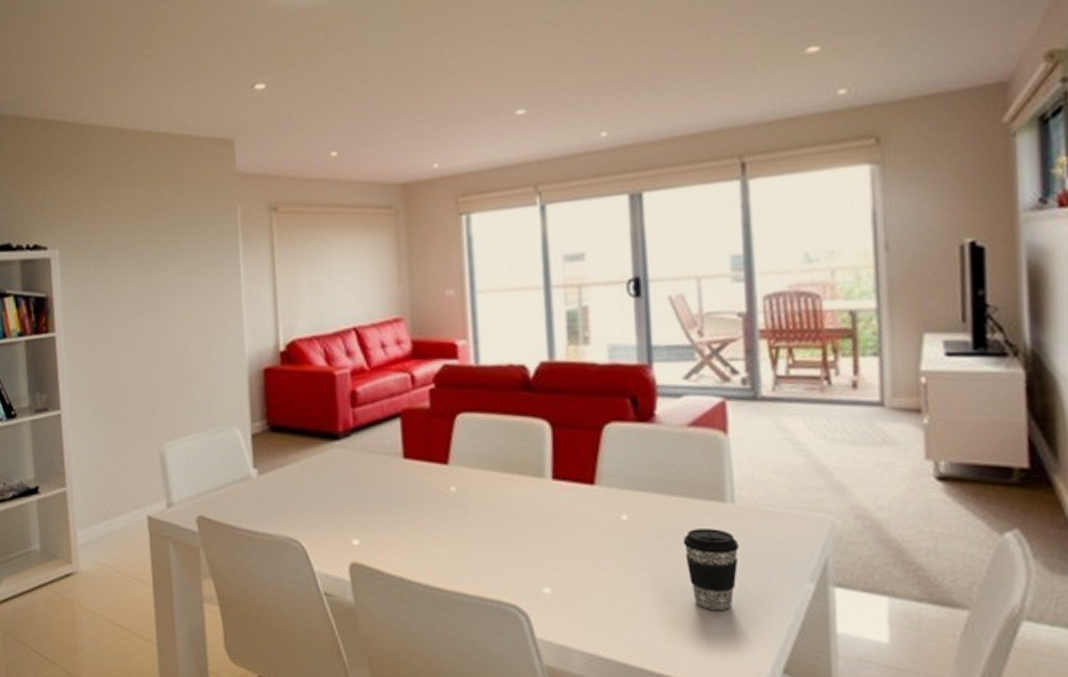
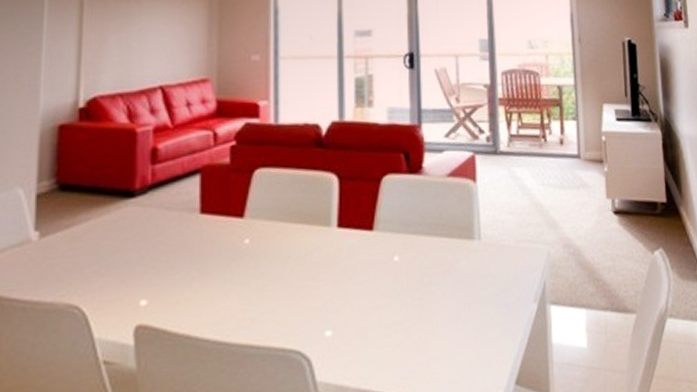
coffee cup: present [683,529,738,610] -> none [442,263,483,335]

